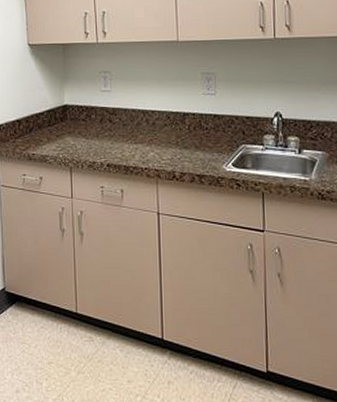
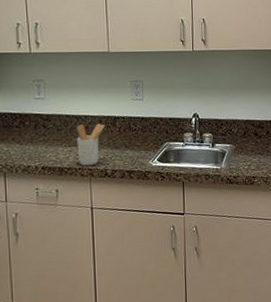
utensil holder: none [143,120,174,166] -> present [76,123,106,166]

